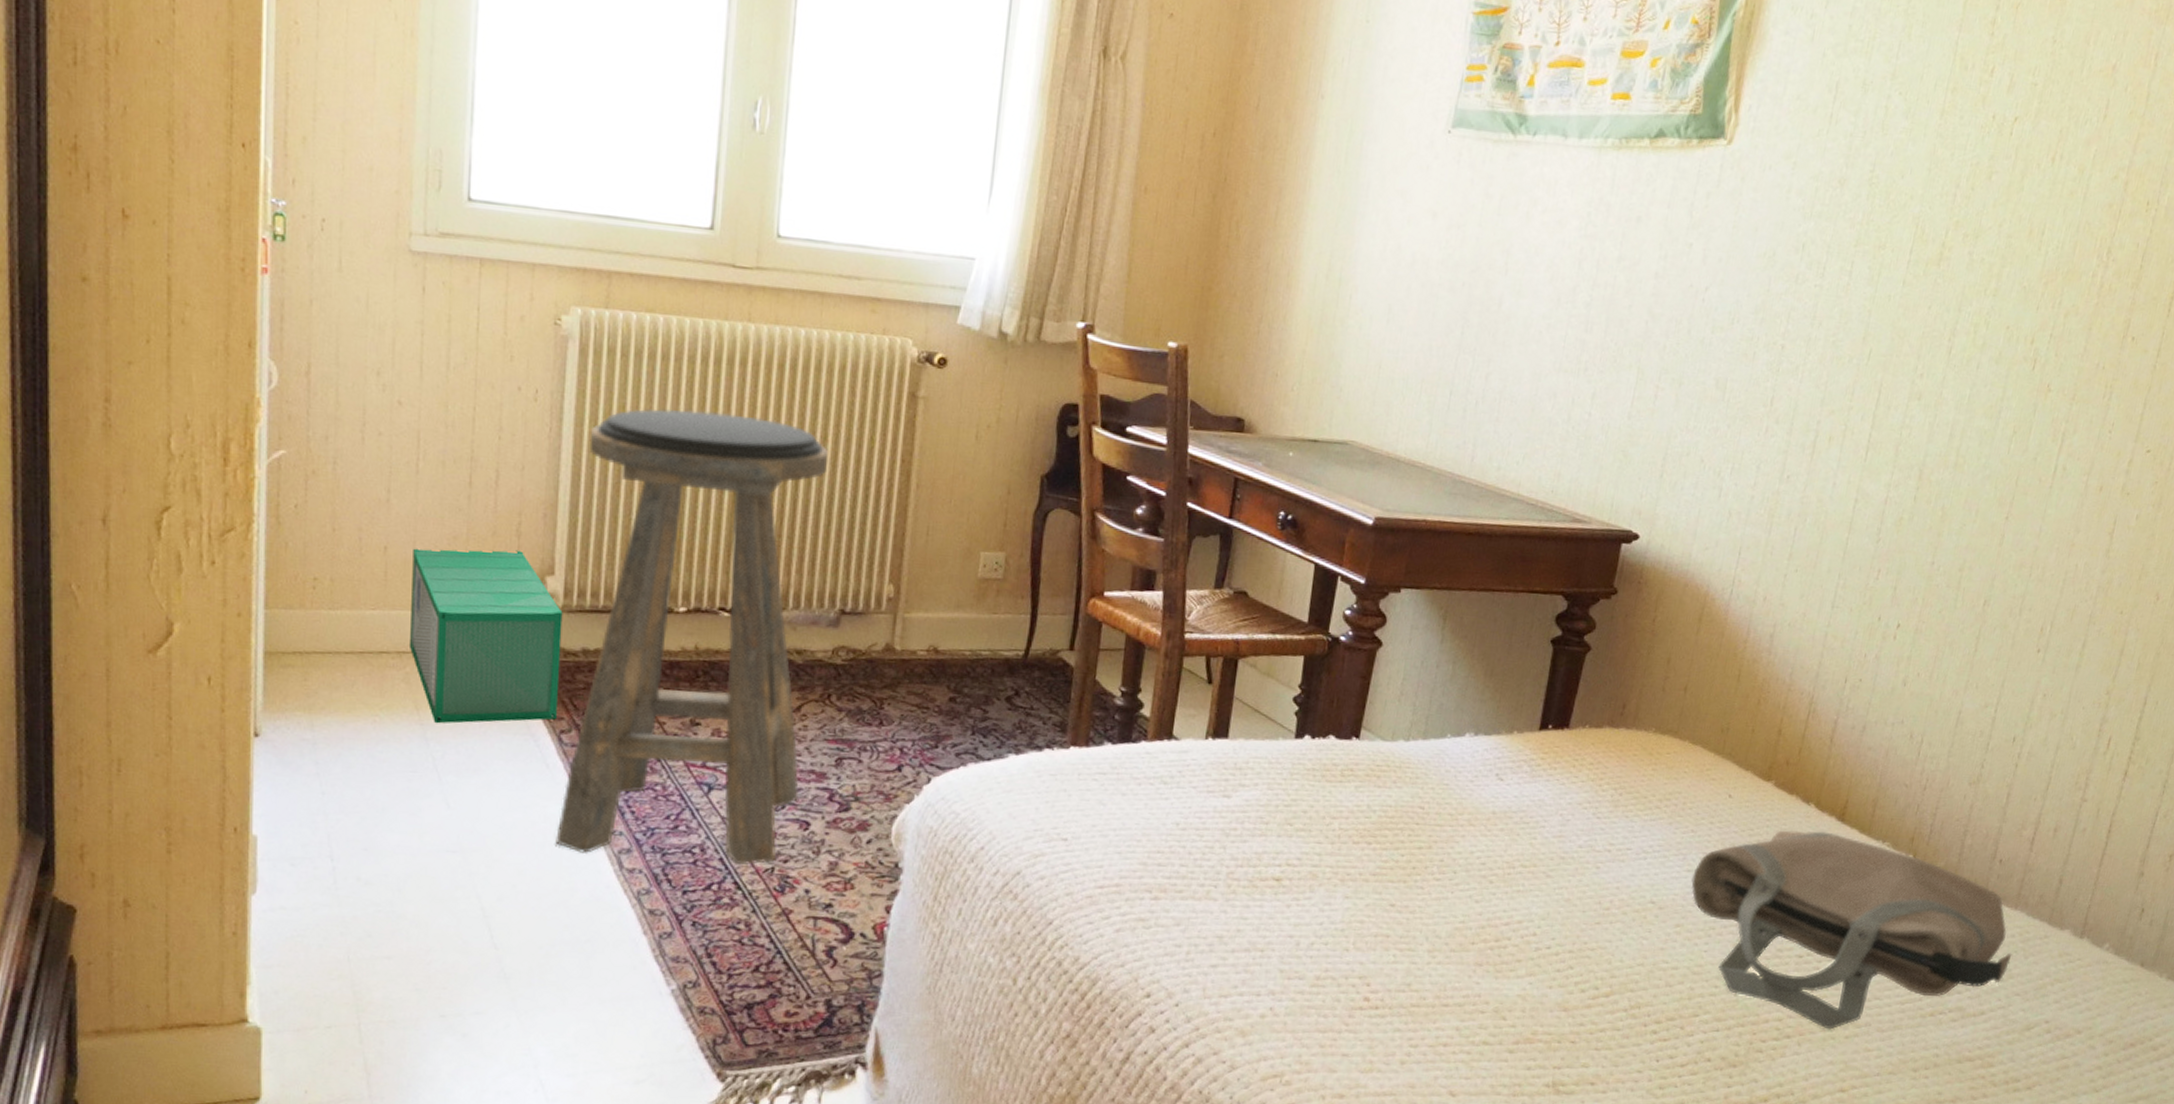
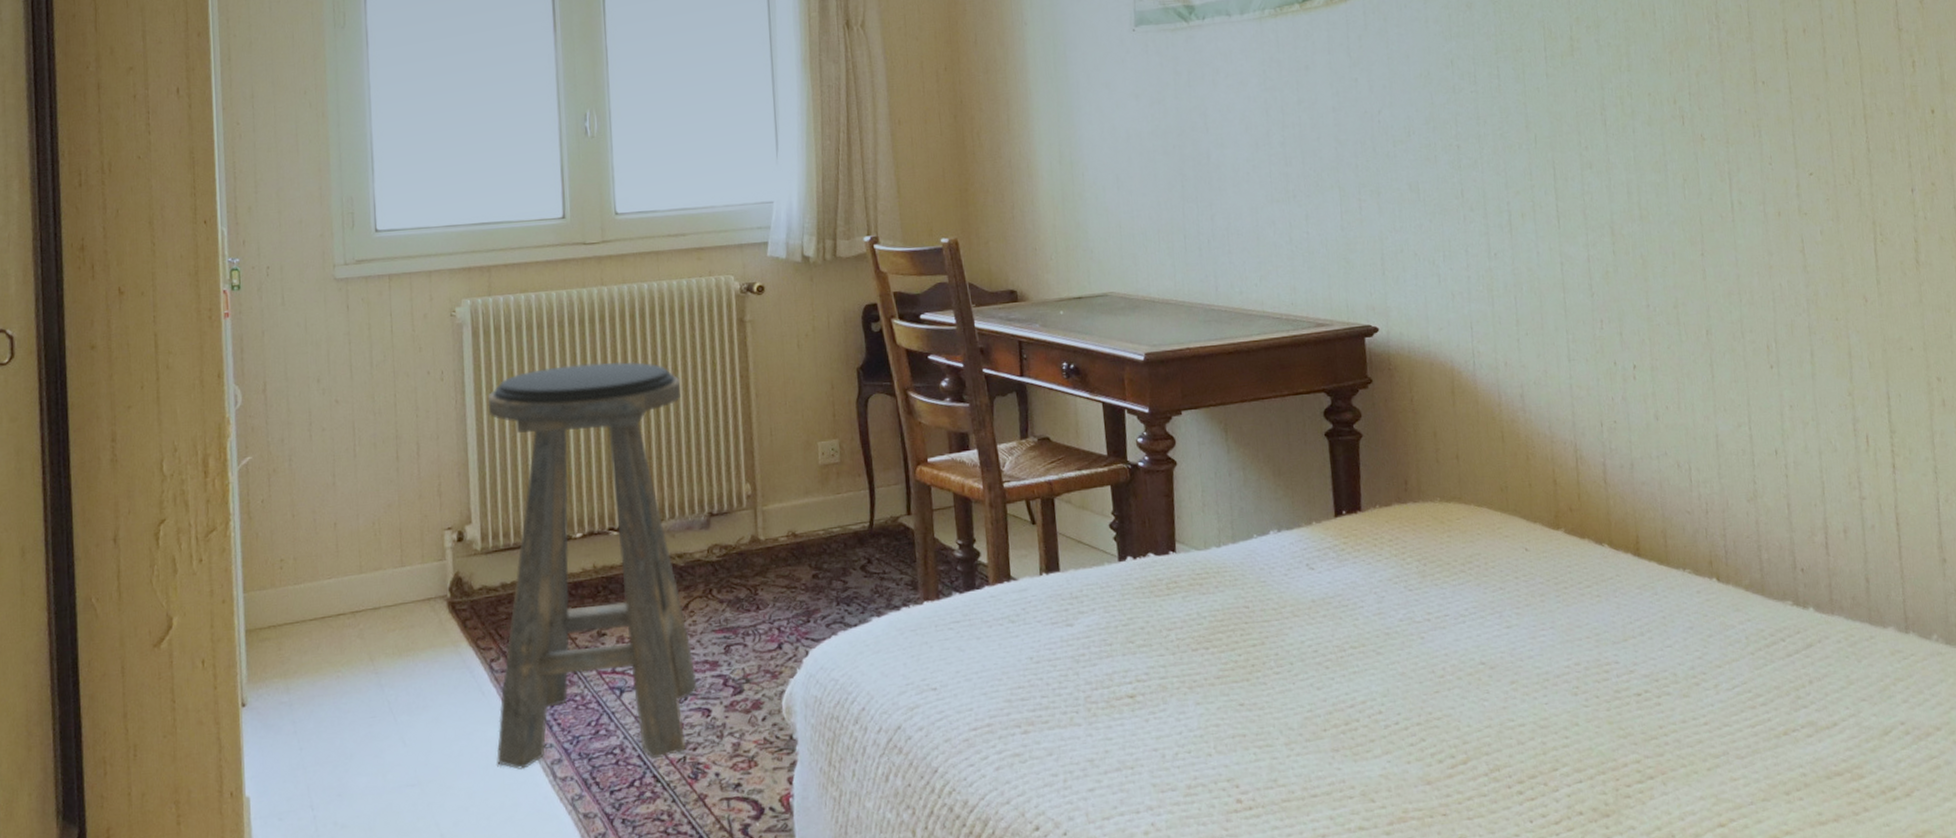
storage bin: present [408,548,563,724] -> none [357,507,487,671]
tote bag: present [1691,830,2012,1030] -> none [1512,568,1846,764]

